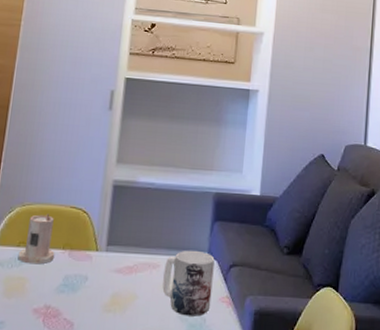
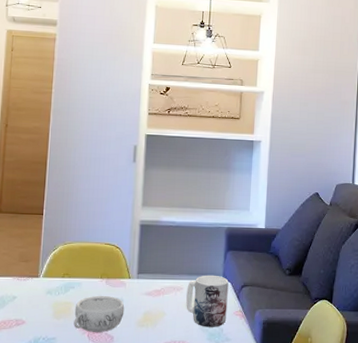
candle: present [18,213,55,265] -> none [63,250,95,291]
decorative bowl: none [27,270,89,317] -> present [73,295,125,332]

